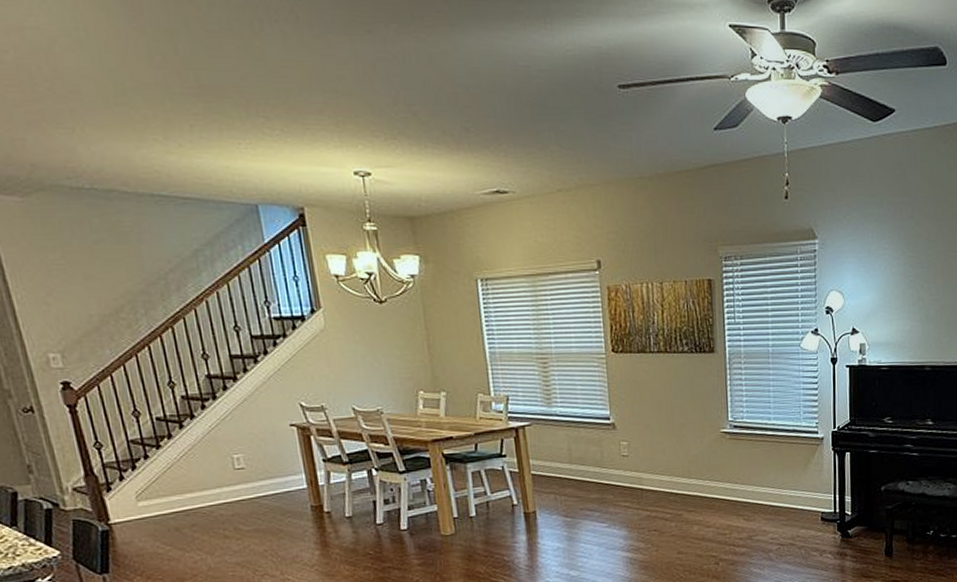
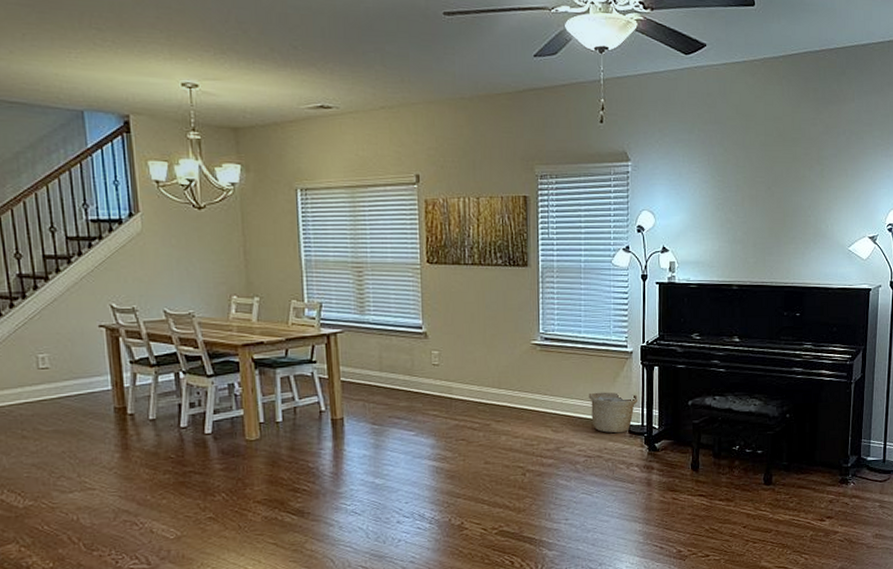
basket: none [779,479,831,521] -> present [588,391,639,433]

